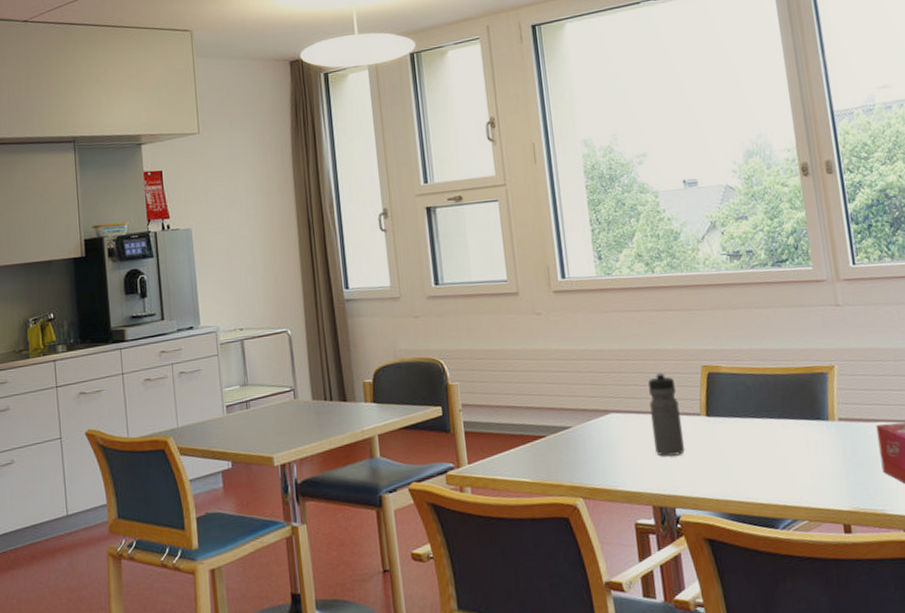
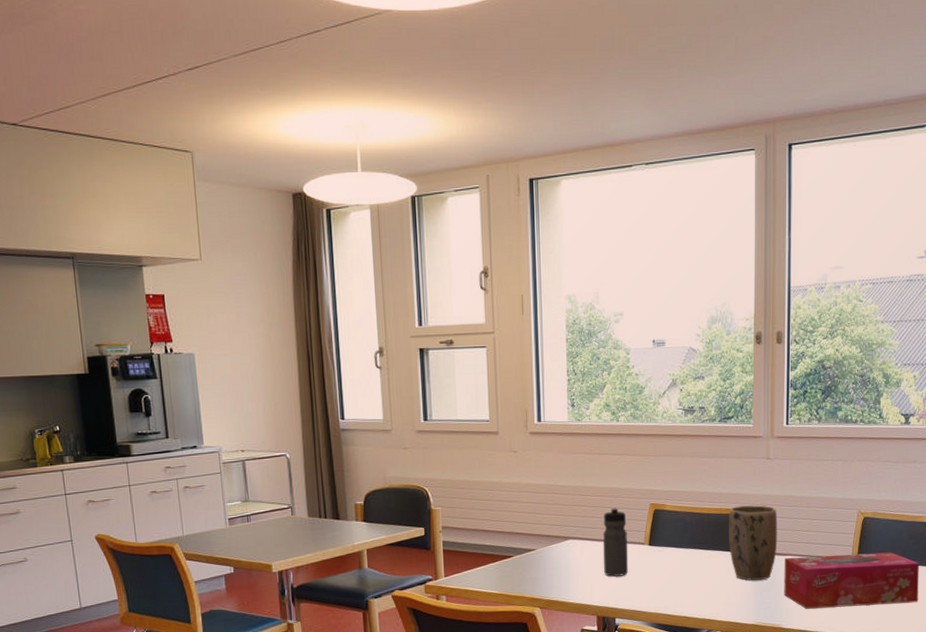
plant pot: none [798,361,865,455] -> present [729,505,778,580]

